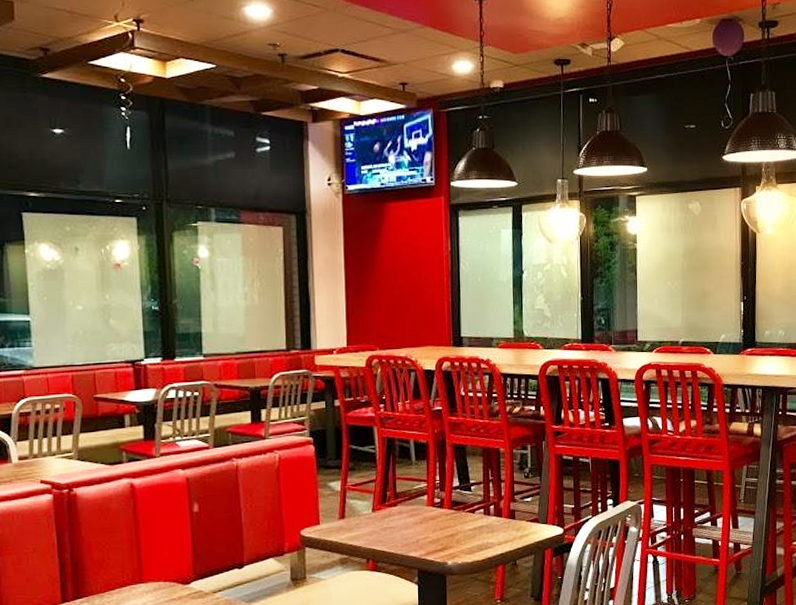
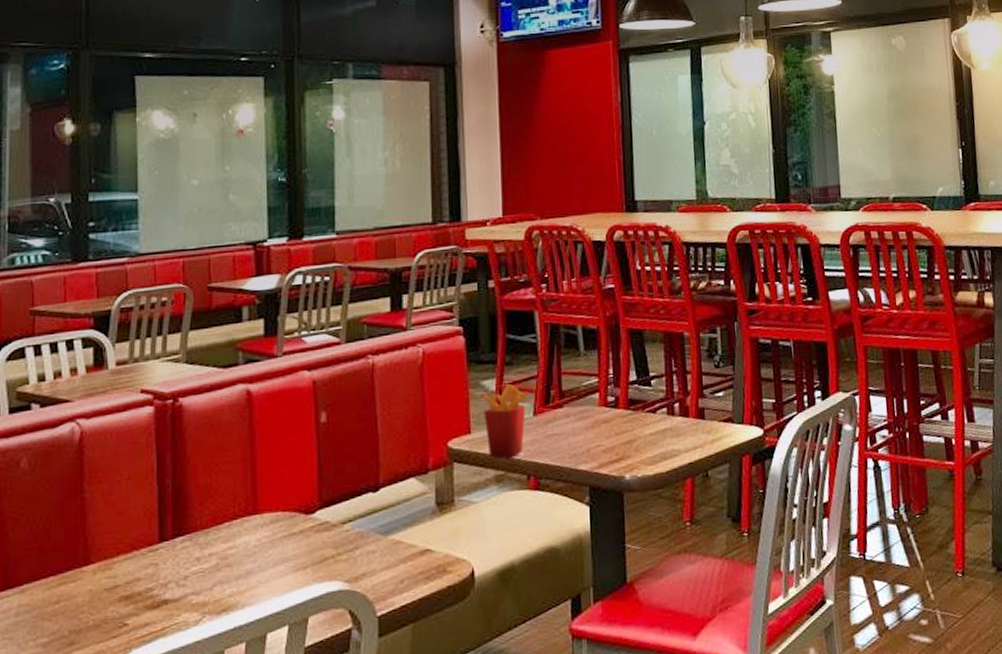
french fries: none [330,485,369,546] -> present [483,383,529,459]

